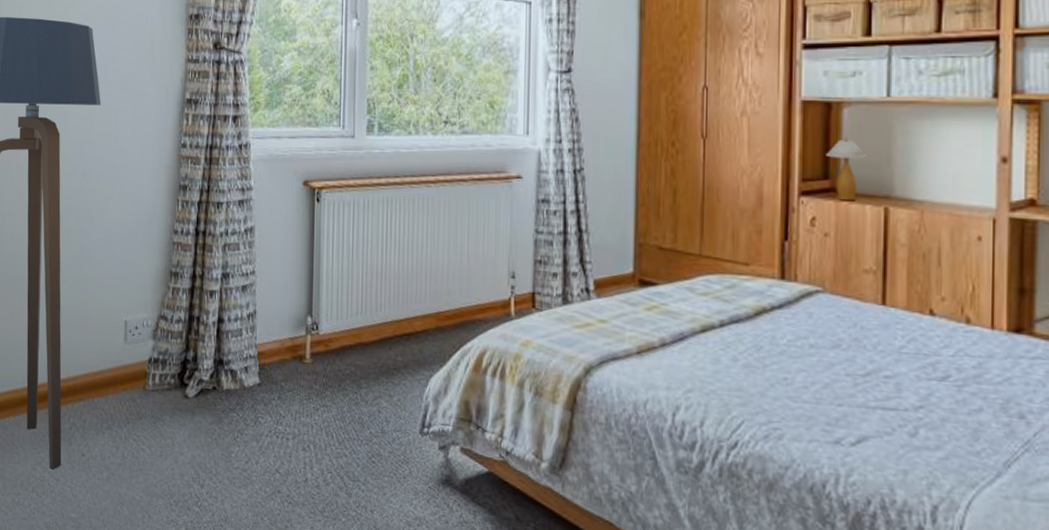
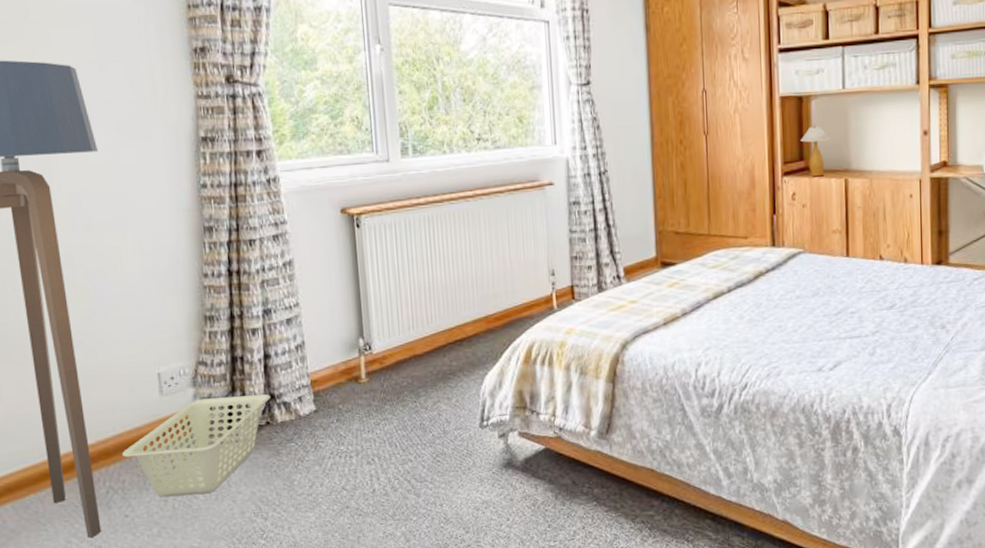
laundry basket: none [87,352,219,449] -> present [122,394,270,498]

